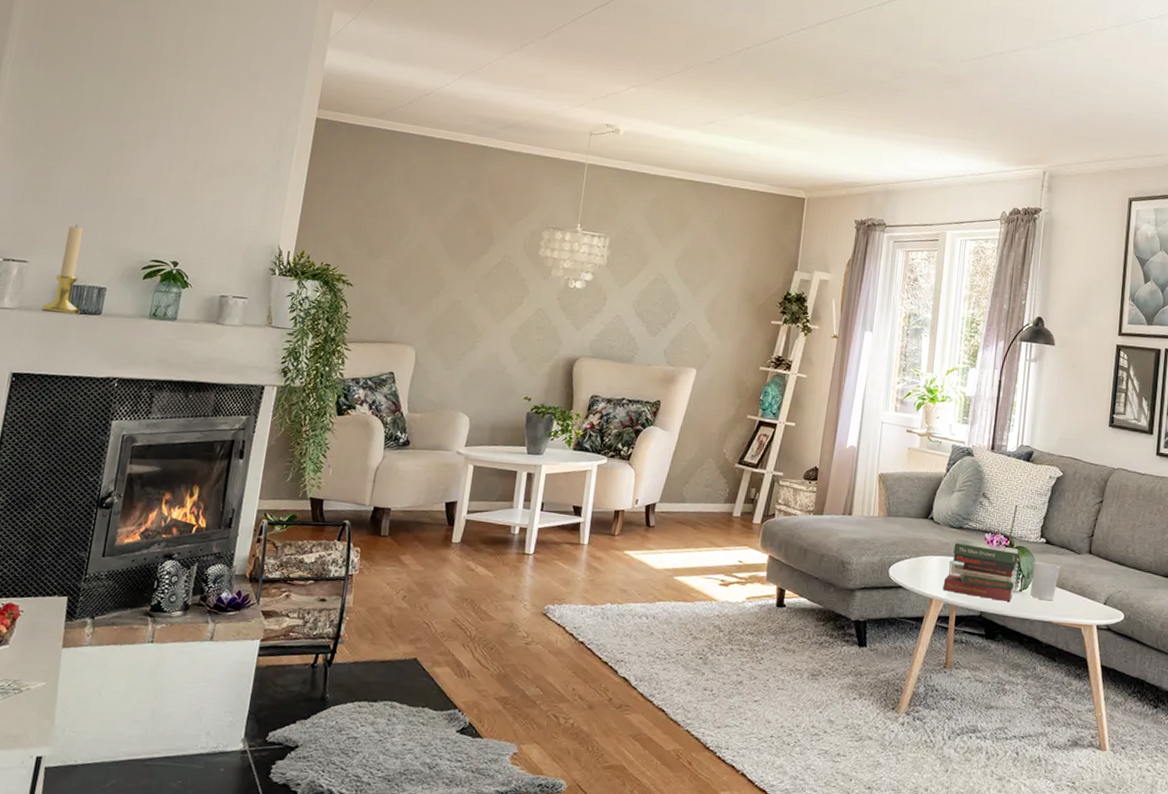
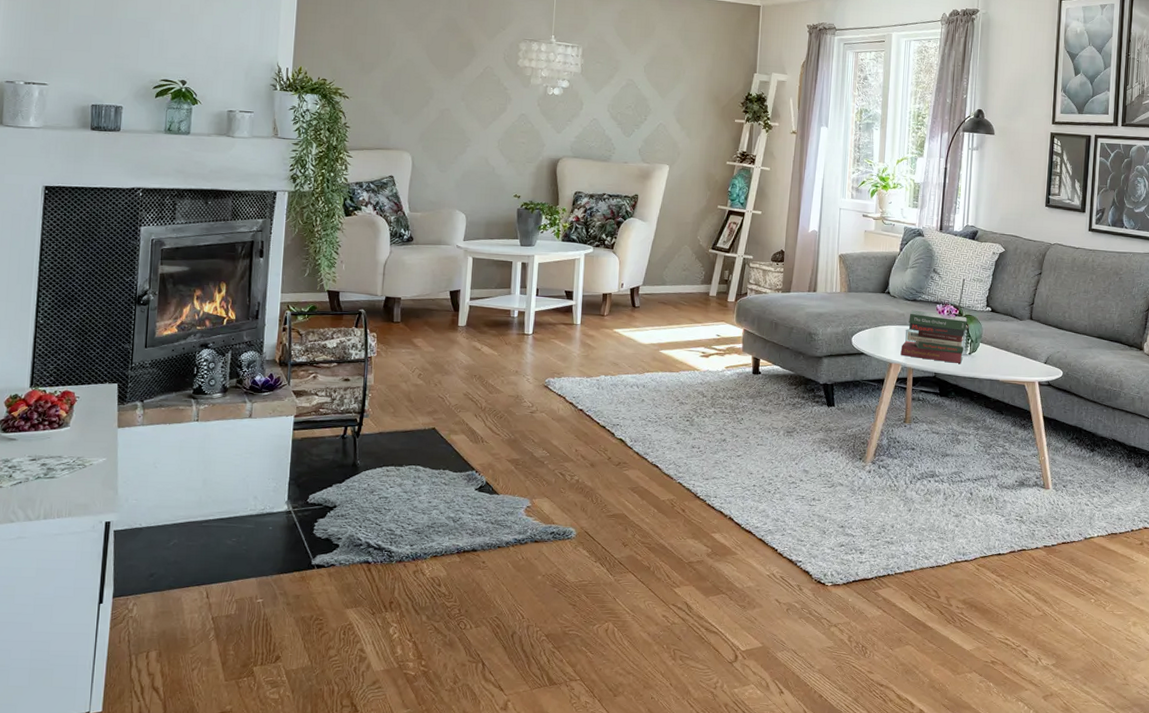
candle holder: present [41,224,84,315] -> none [64,49,101,132]
candle holder: present [1030,561,1060,601] -> none [979,327,1005,362]

